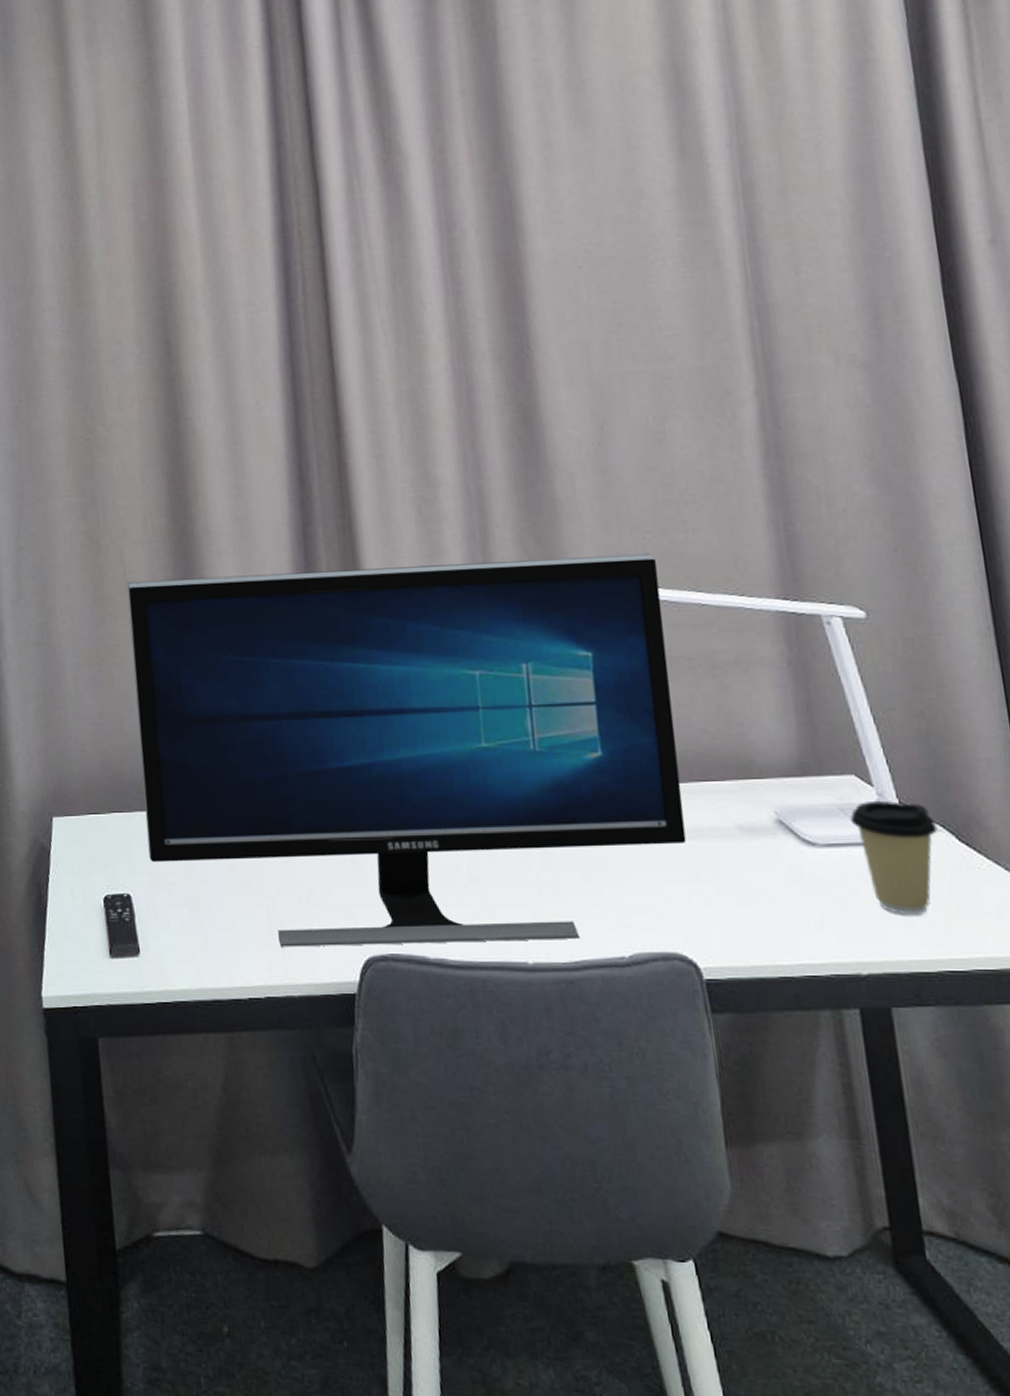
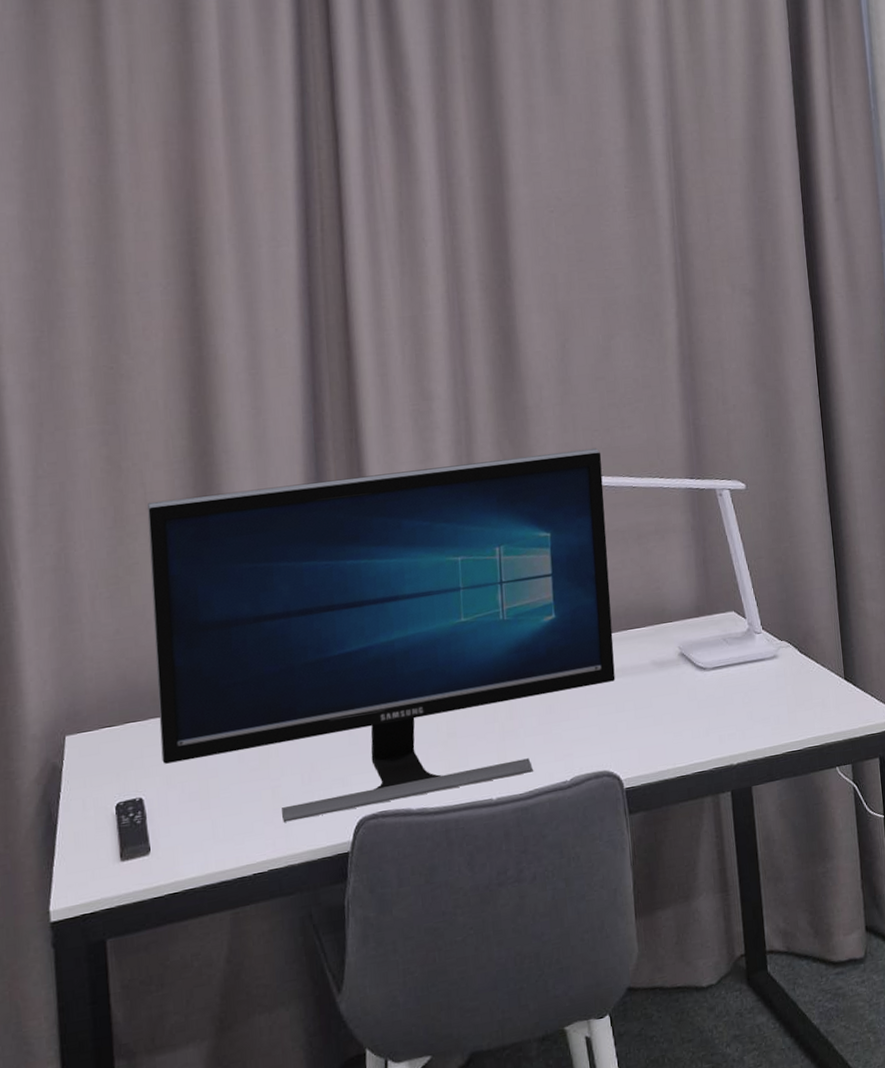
coffee cup: present [849,800,938,916] -> none [729,628,787,714]

